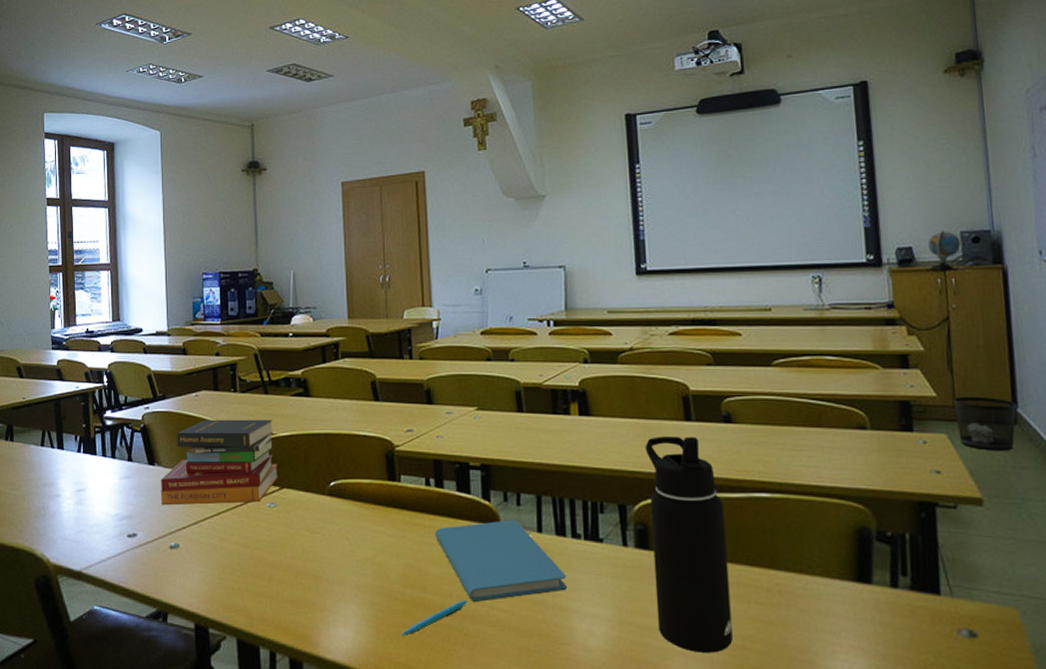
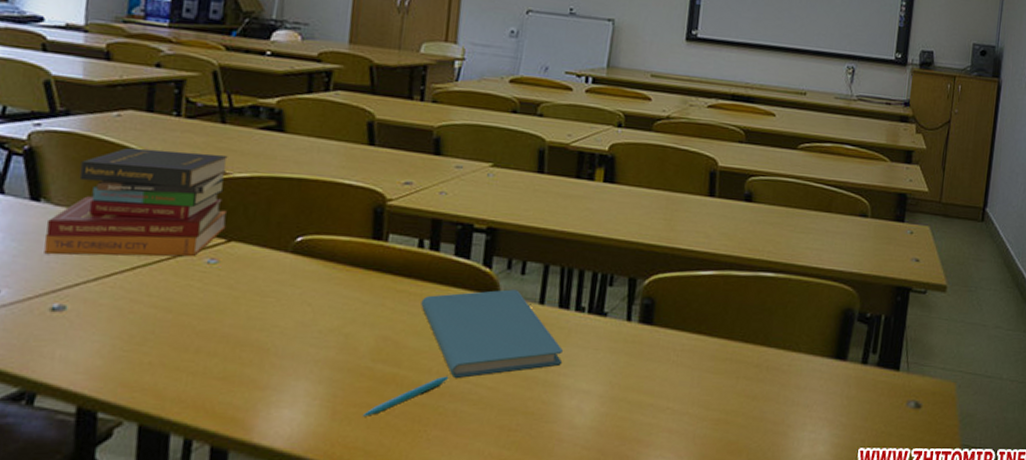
water bottle: present [645,436,733,653] -> none [648,210,731,428]
globe: present [926,230,965,272] -> none [941,39,972,80]
waste bin: present [954,396,1017,451] -> none [939,193,986,245]

